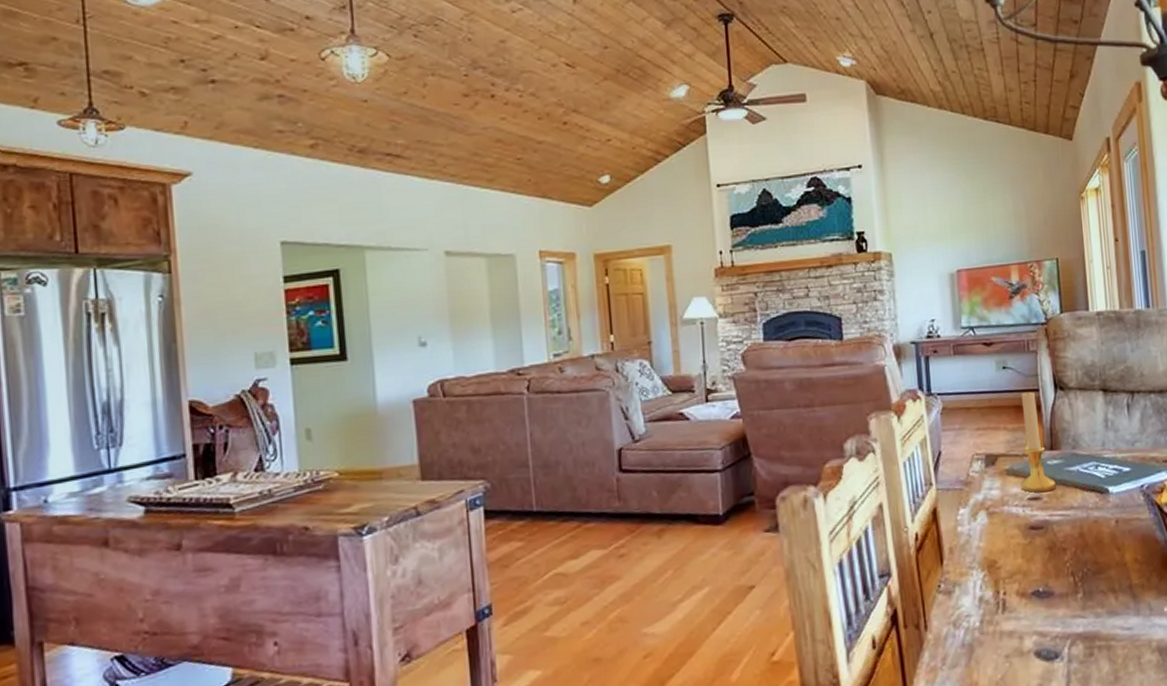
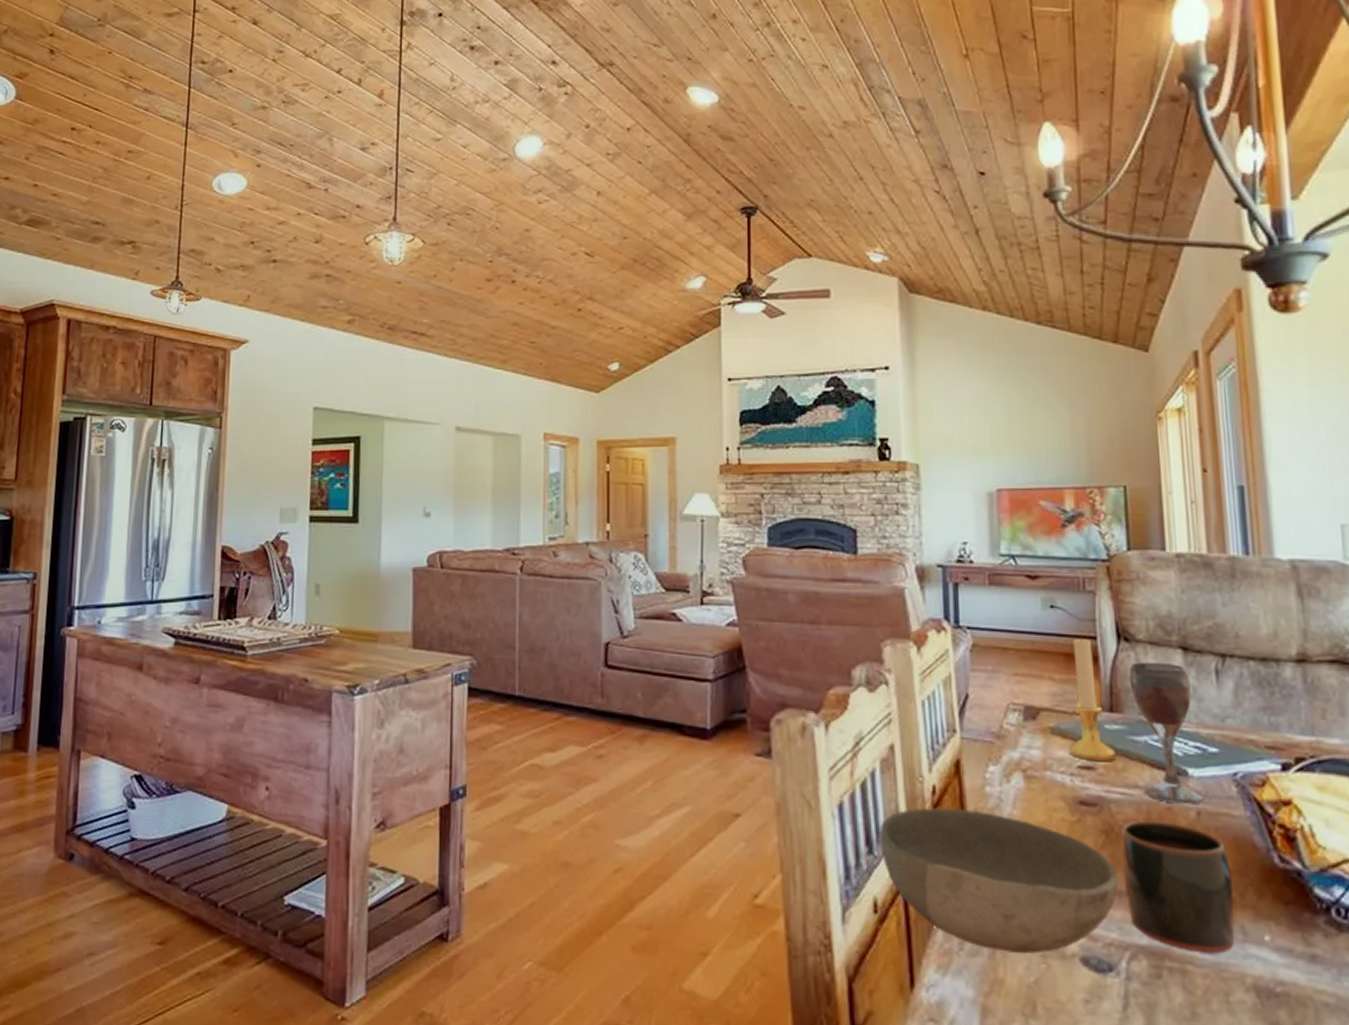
bowl: none [874,548,1061,660] -> present [880,808,1119,954]
mug: none [1061,532,1144,630] -> present [1120,820,1235,952]
cup: none [1064,403,1121,517] -> present [1129,662,1204,805]

